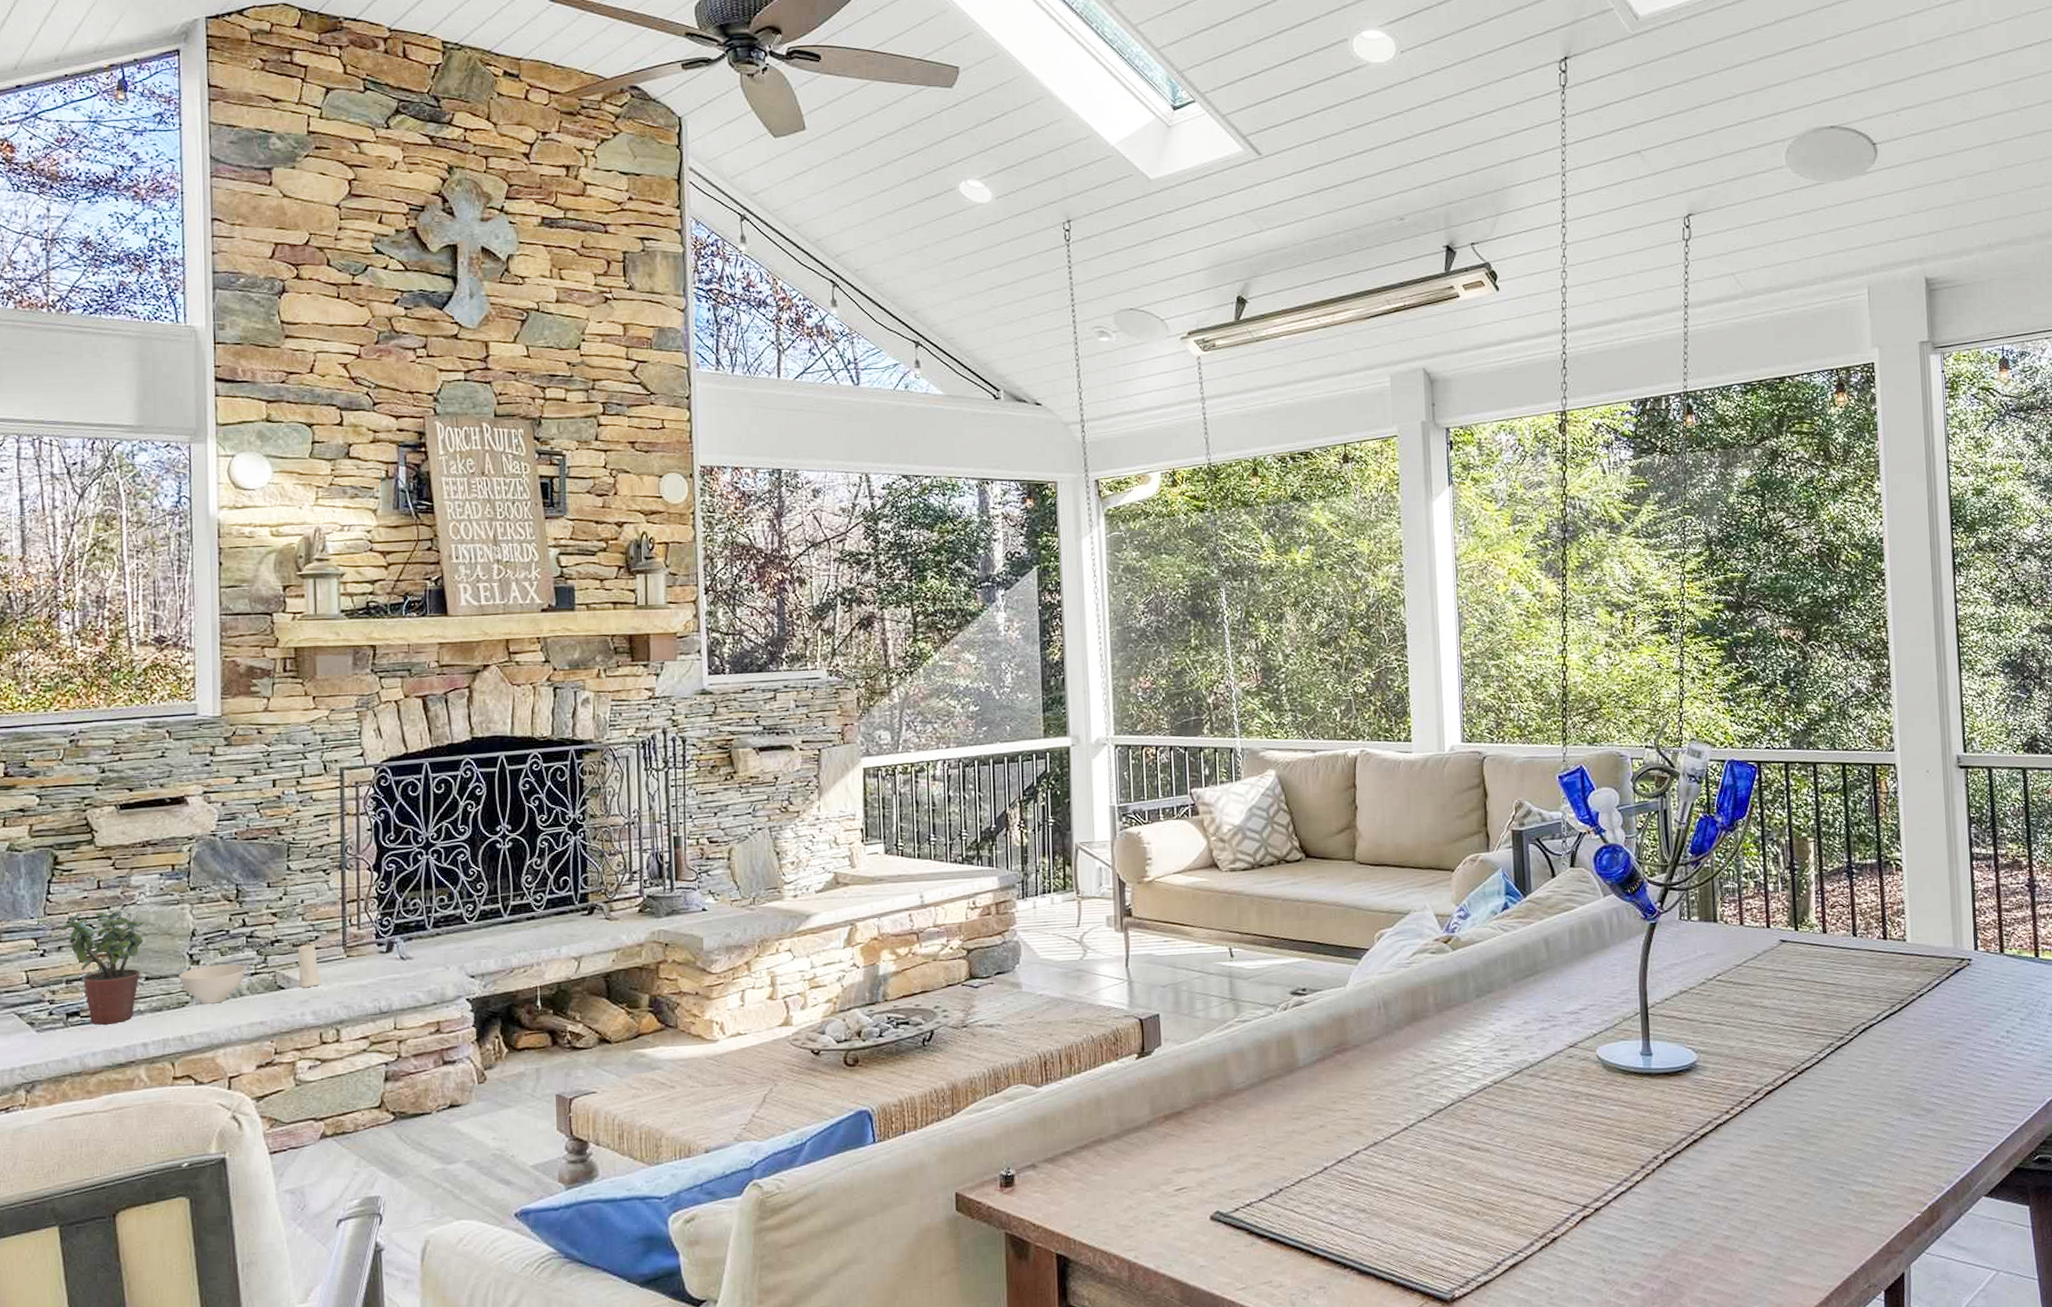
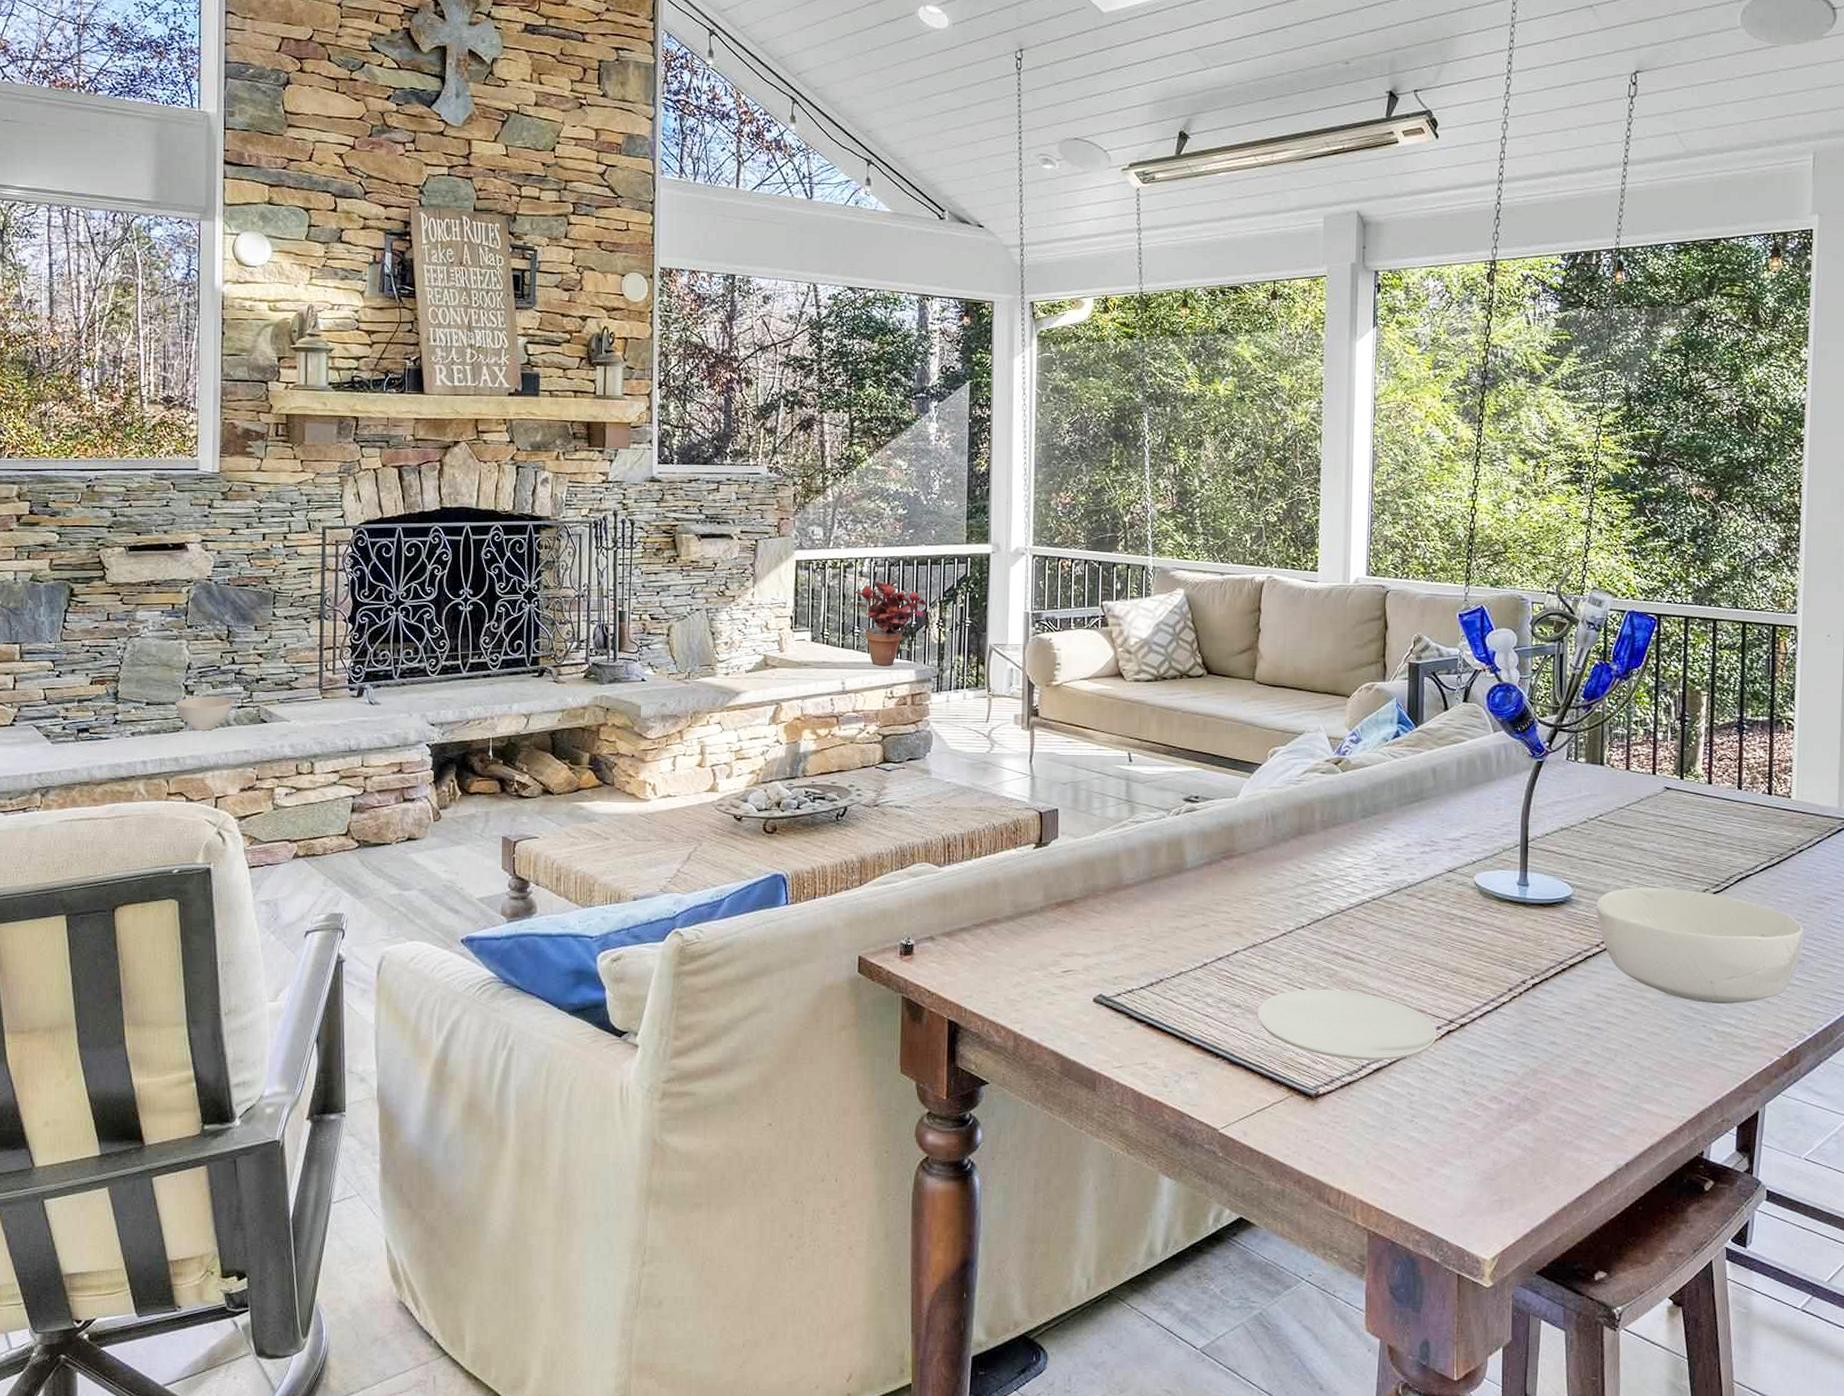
potted plant: present [59,912,144,1025] -> none [73,641,147,742]
candle: present [297,940,322,988] -> none [279,681,300,723]
potted plant: none [926,784,1006,875] -> present [852,581,927,666]
plate: none [1383,1183,1572,1258] -> present [1256,989,1437,1061]
bowl: none [1721,1045,1933,1163] -> present [1595,887,1805,1004]

